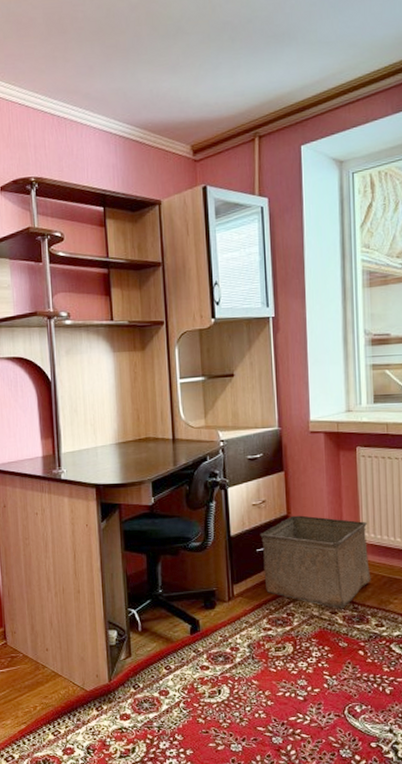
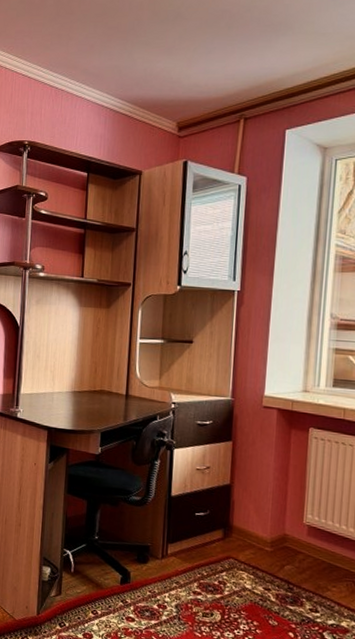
storage bin: present [260,515,371,609] -> none [199,486,312,587]

